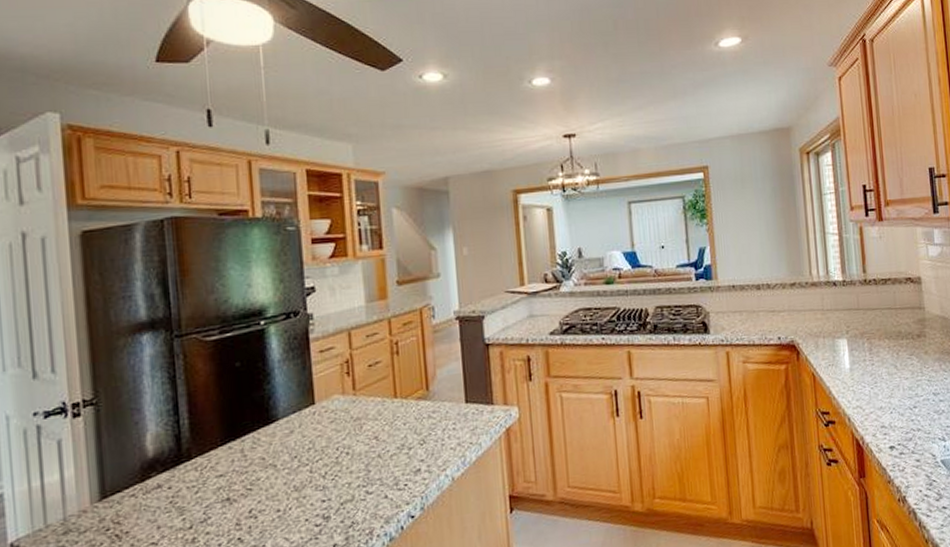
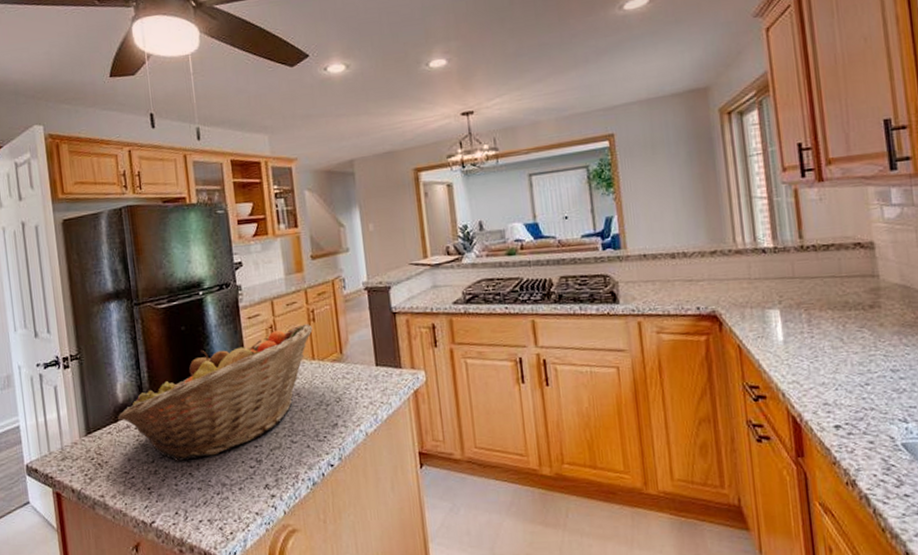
fruit basket: none [144,357,396,527] -> present [117,323,313,463]

